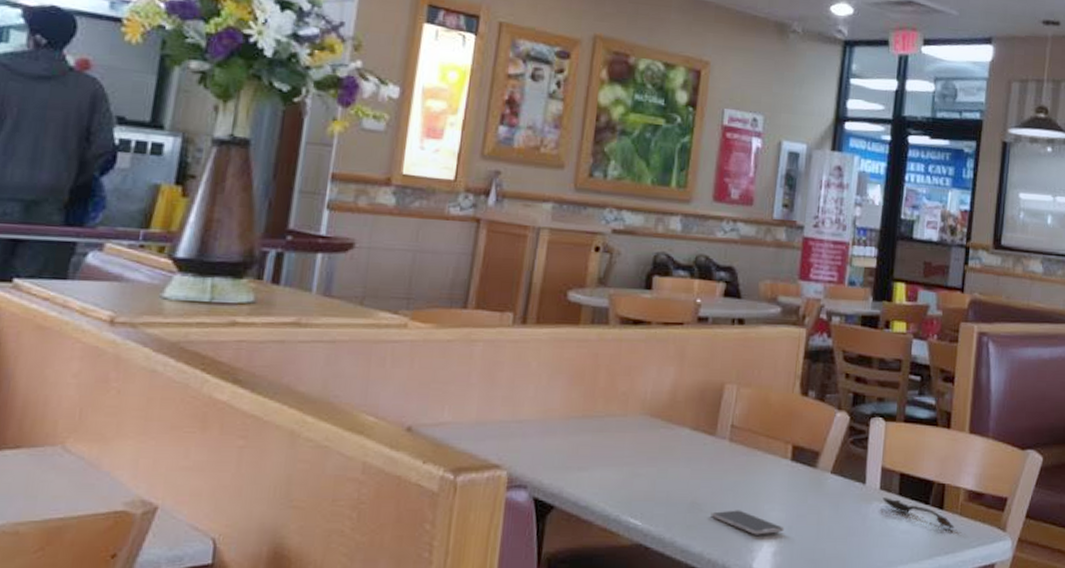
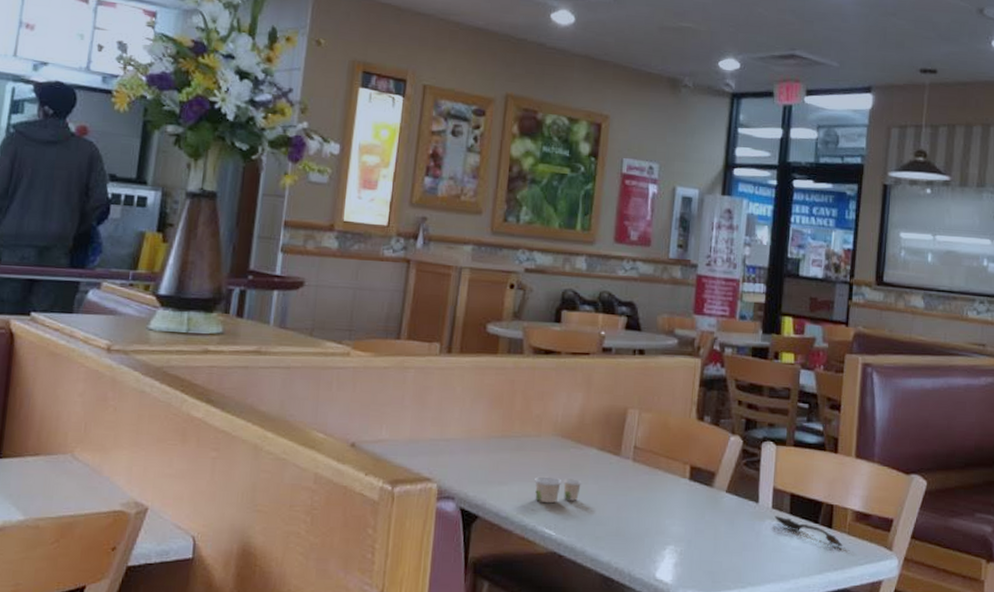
paper cup: none [619,460,672,490] -> present [535,476,581,504]
smartphone: present [711,510,785,535] -> none [617,523,684,547]

